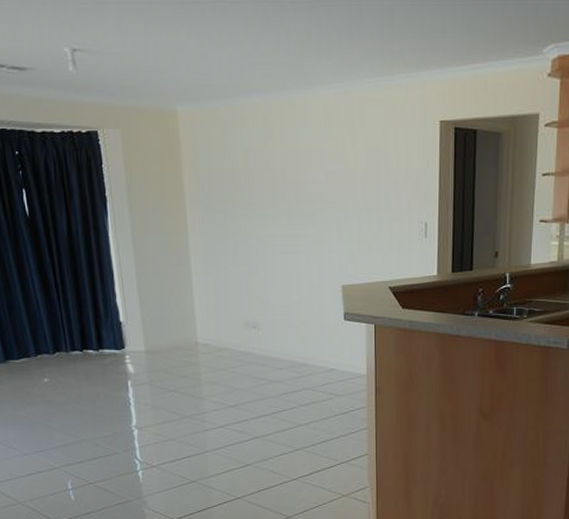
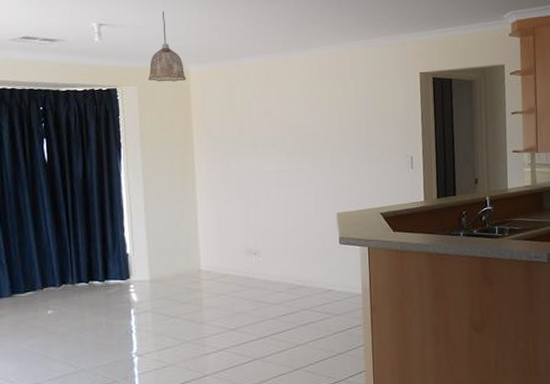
pendant lamp: none [132,34,175,125] -> present [148,11,187,82]

